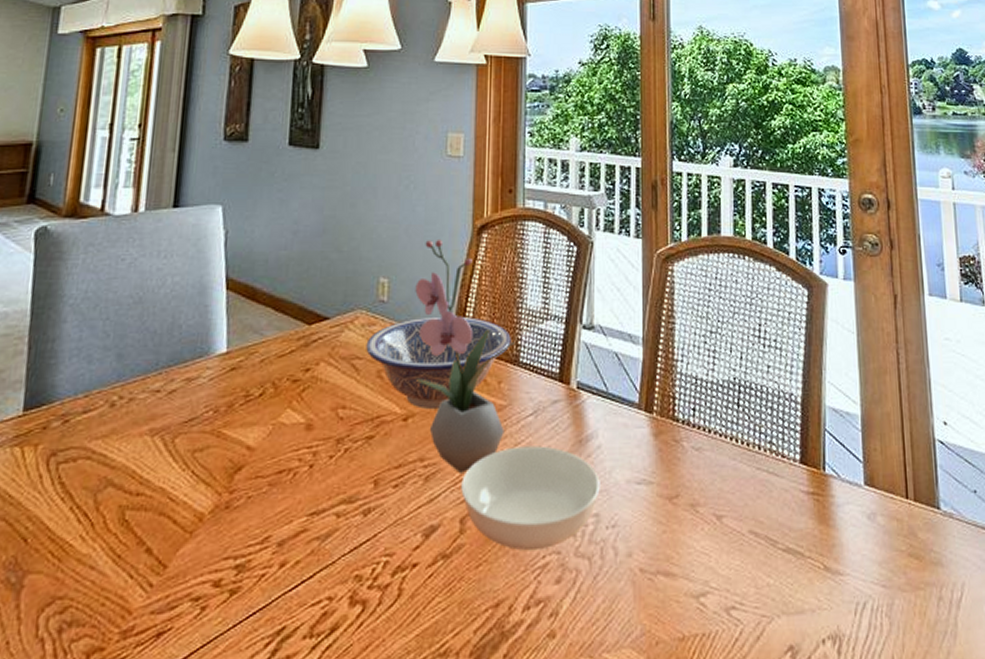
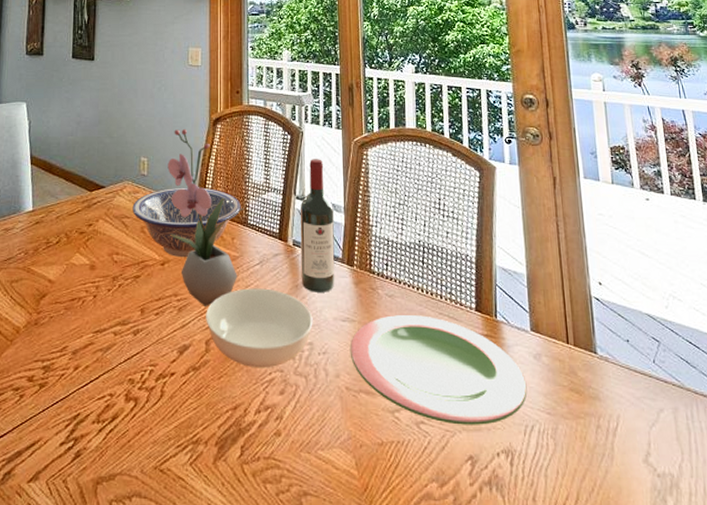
wine bottle: none [586,276,630,449] -> present [300,159,335,292]
plate: none [645,471,859,608] -> present [349,314,527,425]

